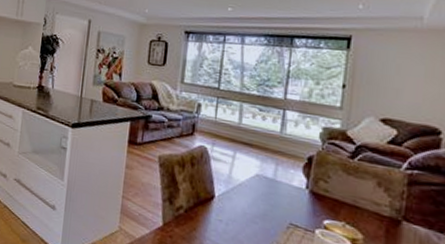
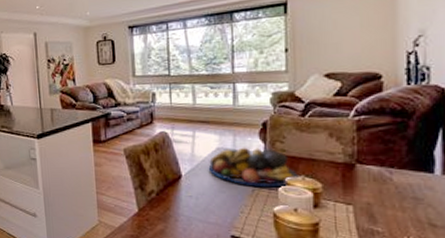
fruit bowl: none [244,177,338,230] -> present [208,147,298,188]

